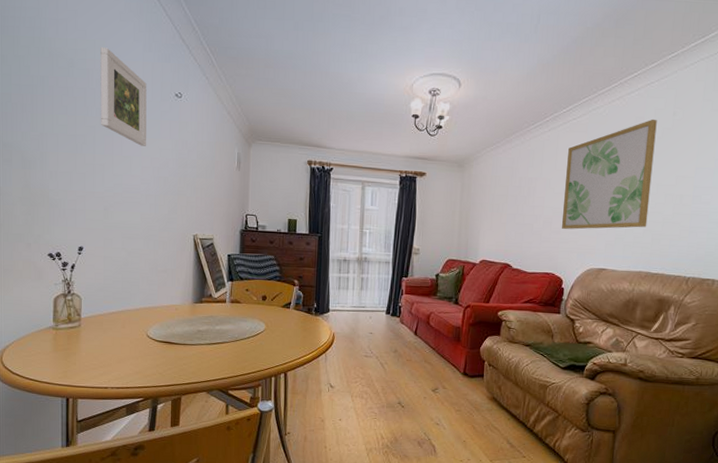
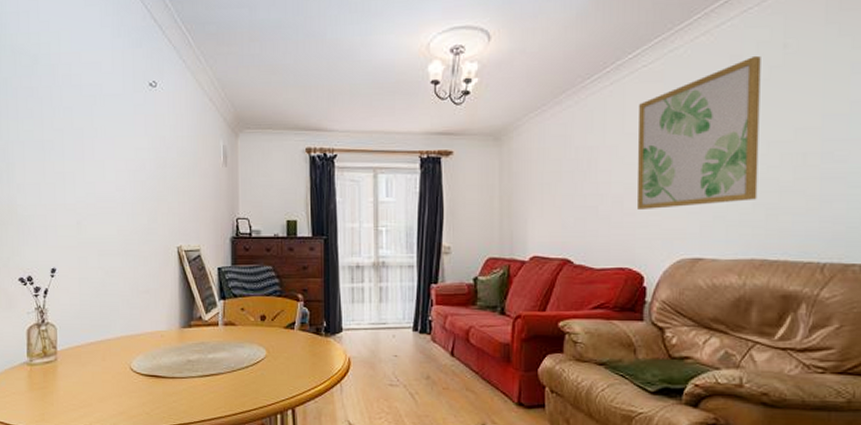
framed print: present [100,47,147,146] -> none [65,38,121,147]

